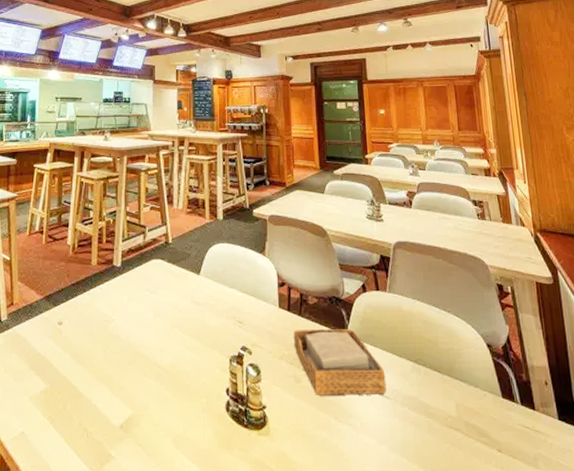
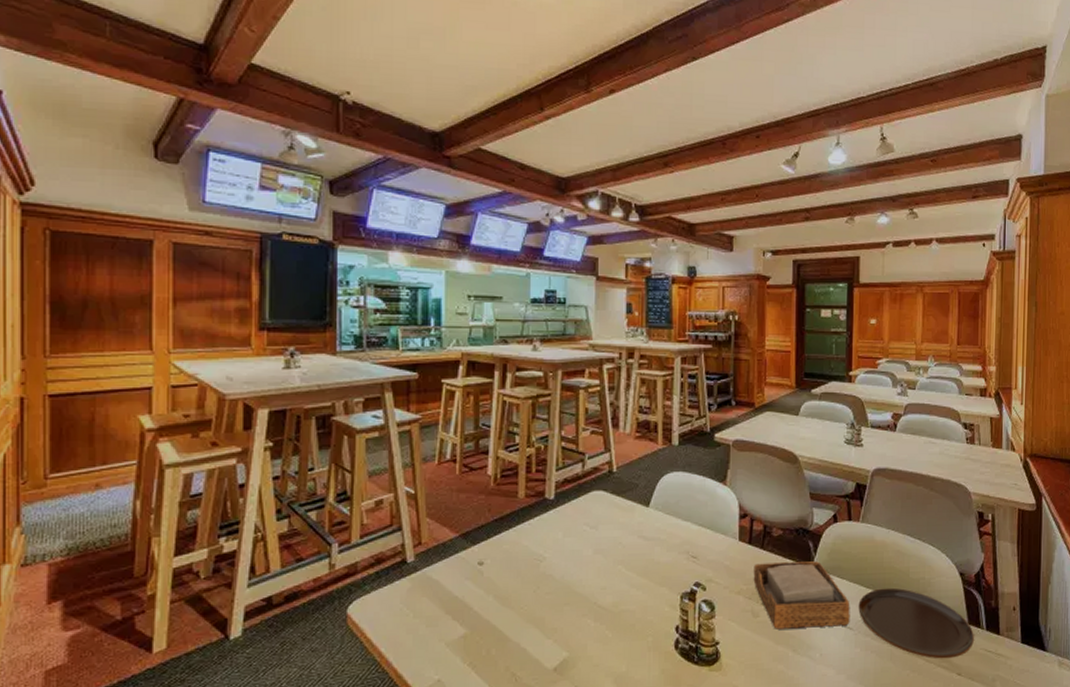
plate: none [393,357,510,433] -> present [858,587,974,659]

